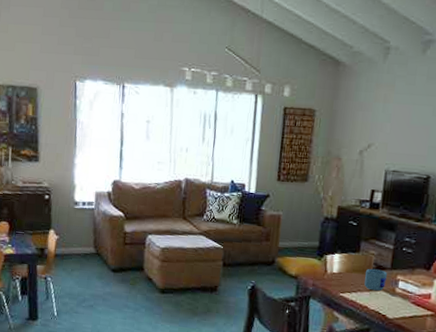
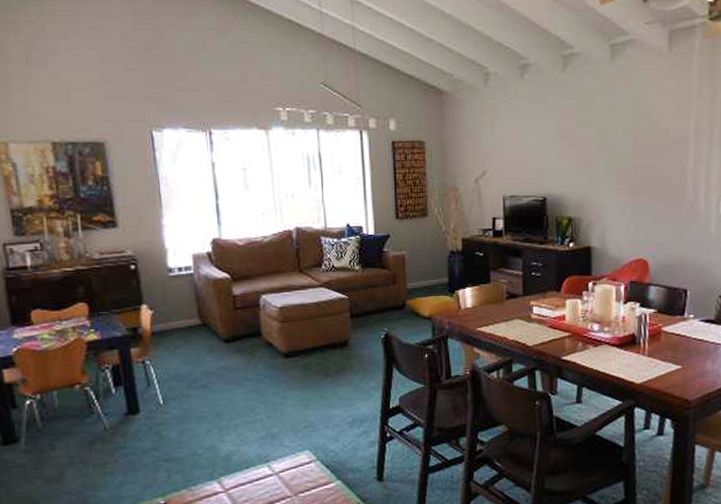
mug: present [364,268,388,291] -> none [499,297,521,321]

